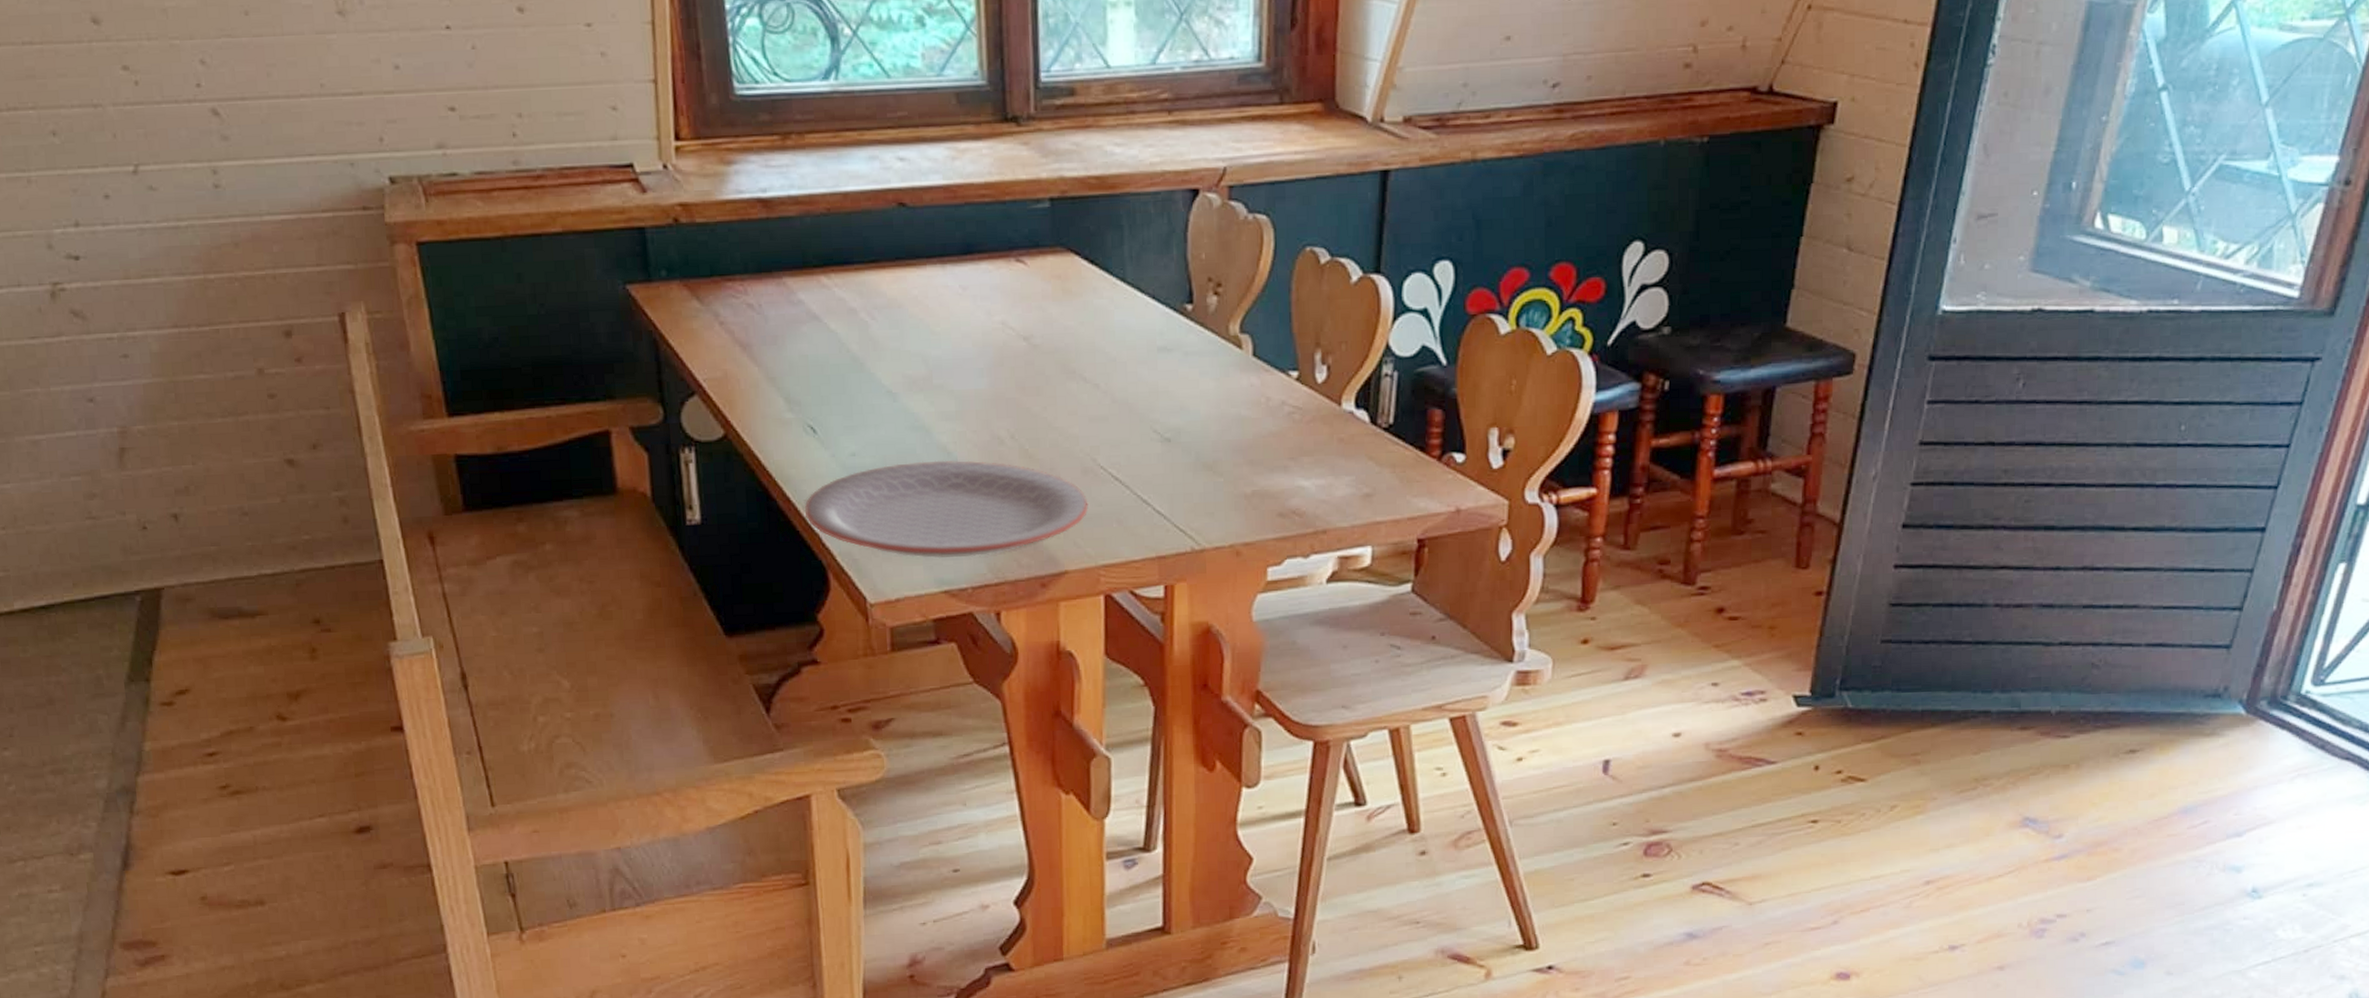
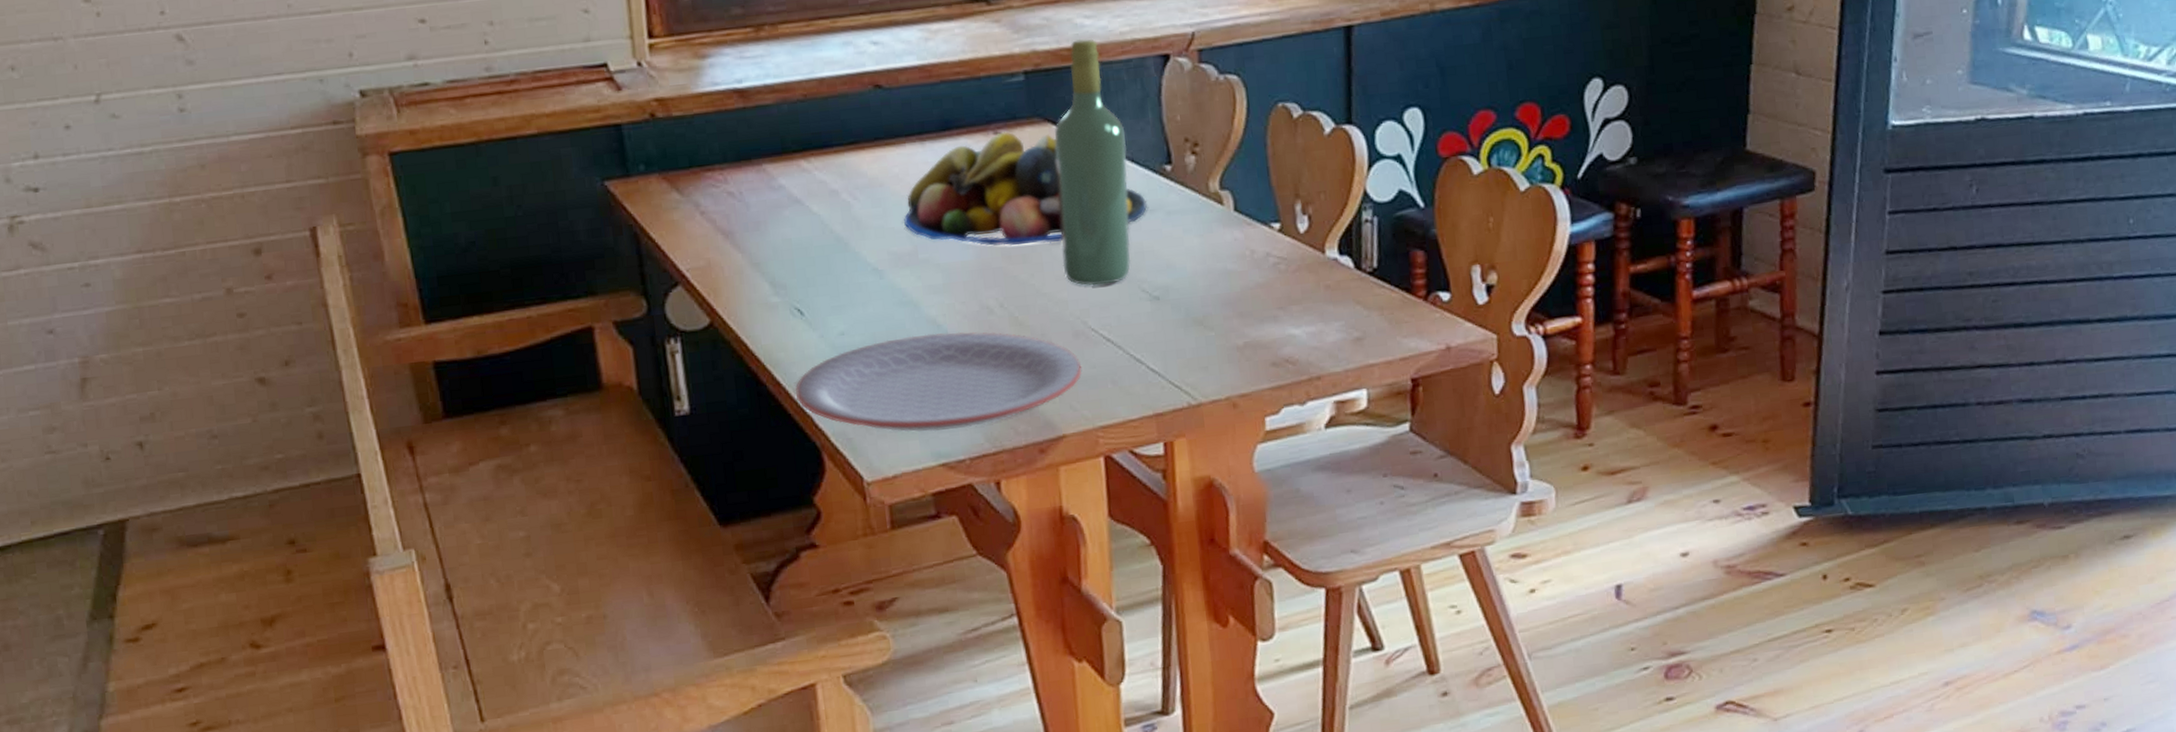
fruit bowl: none [920,259,1165,377] -> present [904,131,1147,246]
wine bottle: none [1075,167,1149,423] -> present [1054,38,1131,285]

